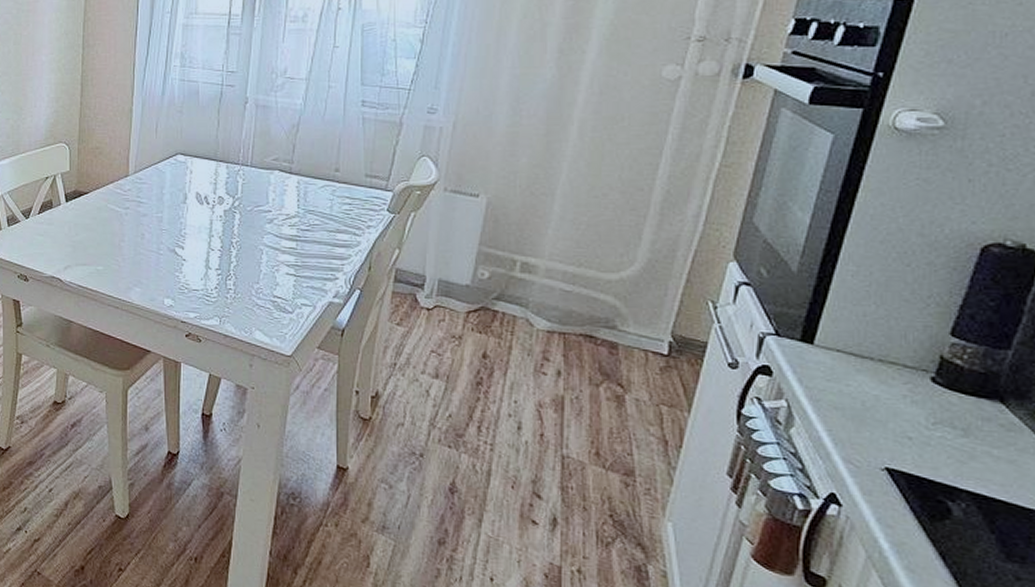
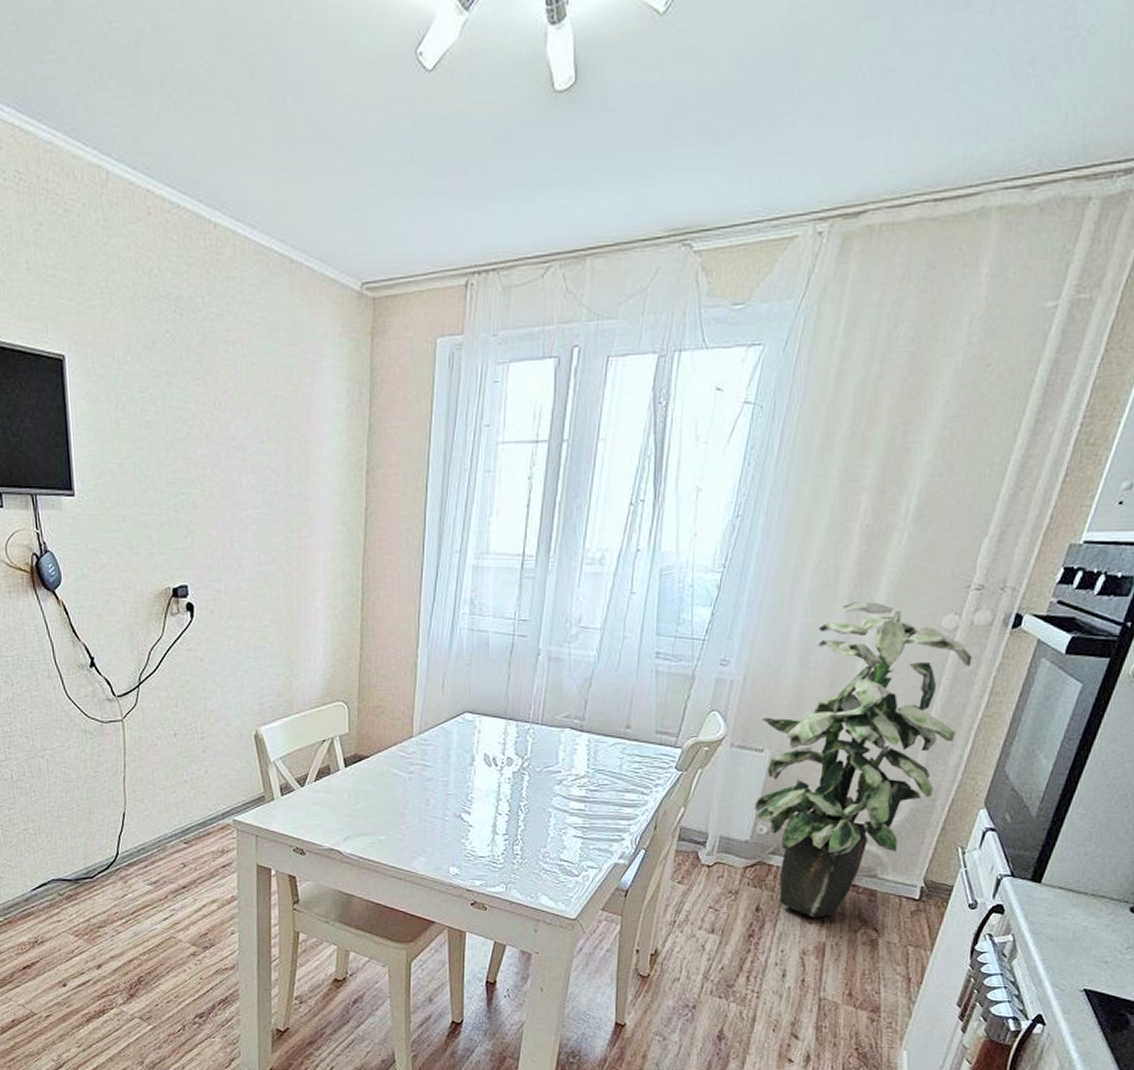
indoor plant: none [474,53,701,369] -> present [754,602,973,918]

